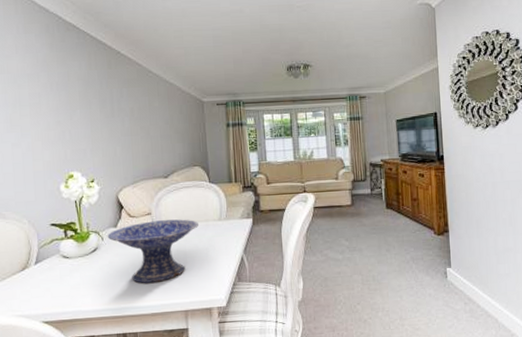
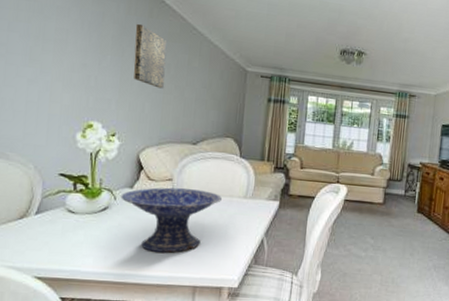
wall art: none [97,76,131,132] -> present [133,23,167,89]

